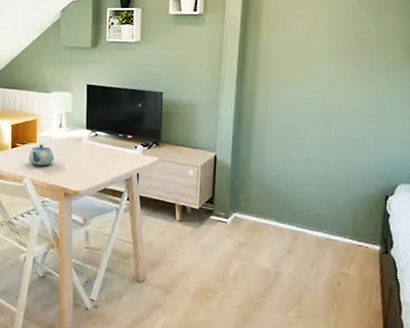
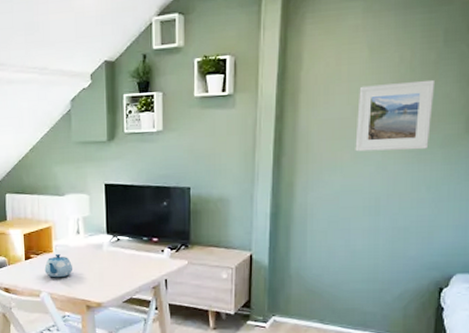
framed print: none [310,12,380,71] -> present [355,79,436,152]

